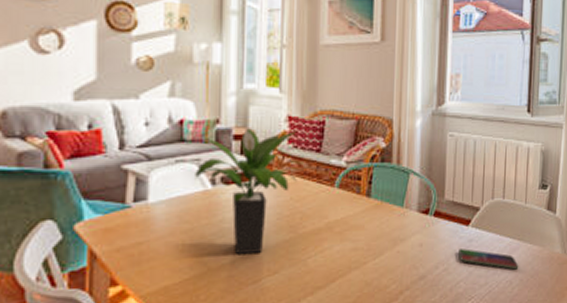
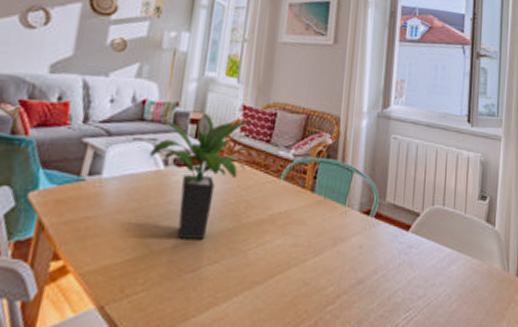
smartphone: present [458,248,519,270] -> none [398,255,458,283]

